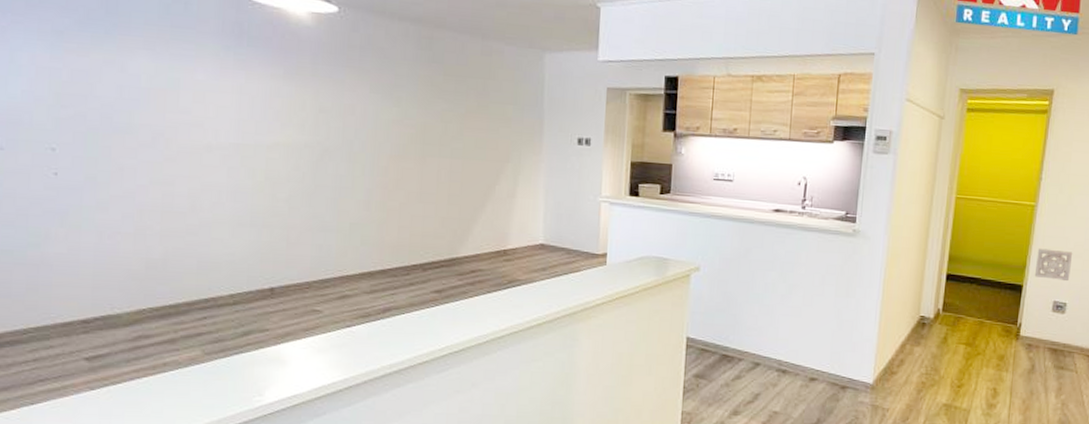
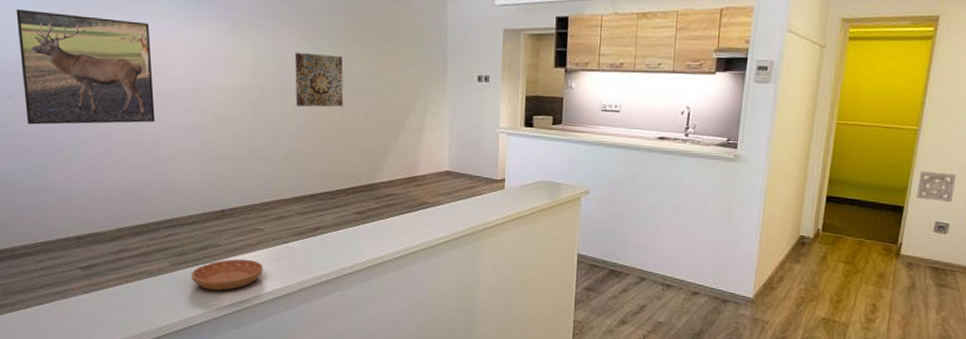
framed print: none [14,42,191,184] -> present [16,8,155,125]
saucer: none [229,345,320,384] -> present [191,258,263,291]
wall art: none [365,105,423,170] -> present [294,52,344,107]

